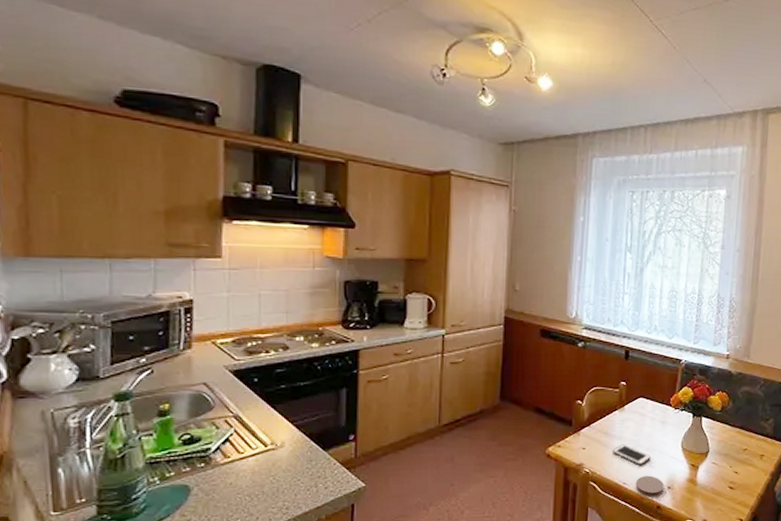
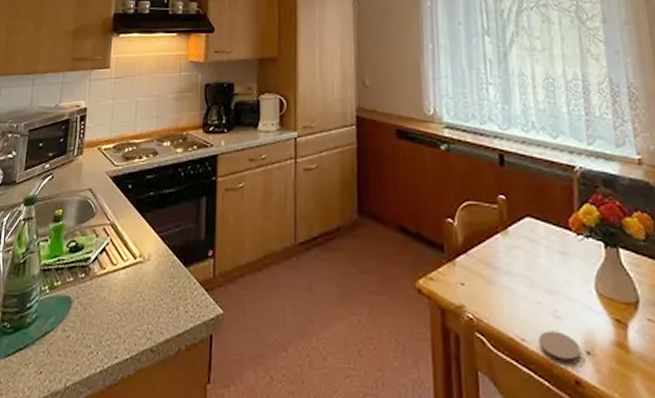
cell phone: present [613,444,651,466] -> none [501,282,555,316]

